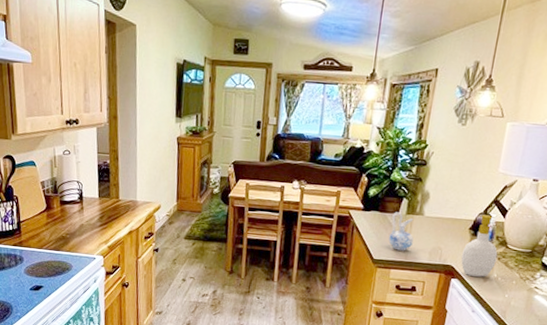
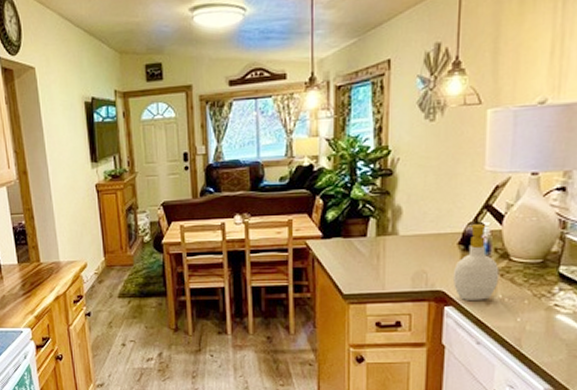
ceramic pitcher: present [388,212,414,251] -> none [359,235,389,281]

